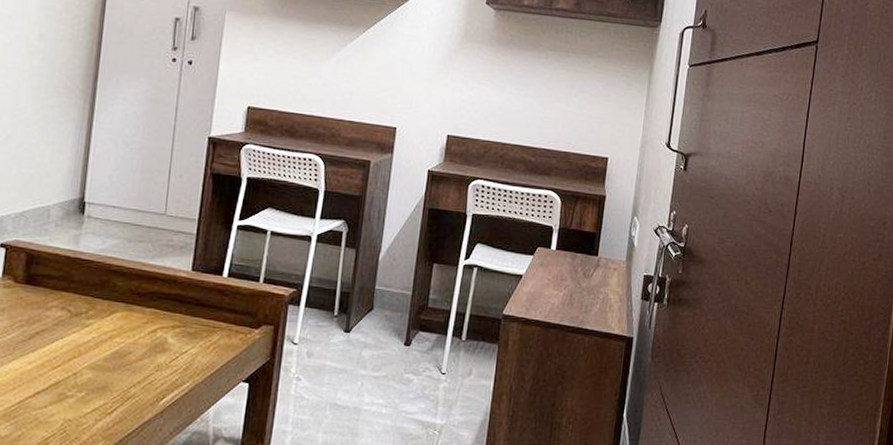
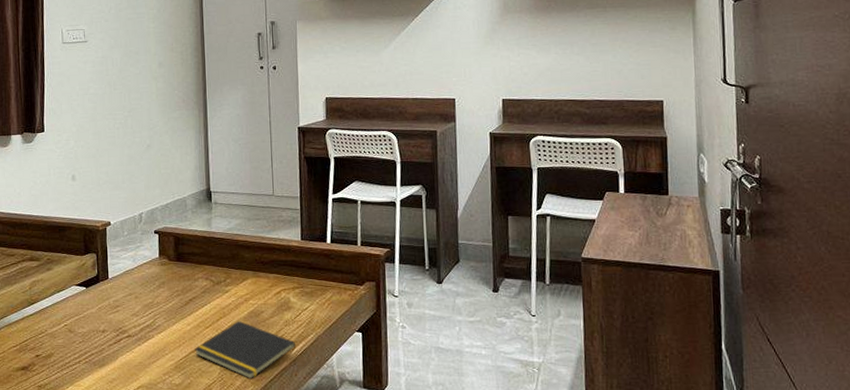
notepad: none [32,362,166,433] -> present [194,321,295,380]

